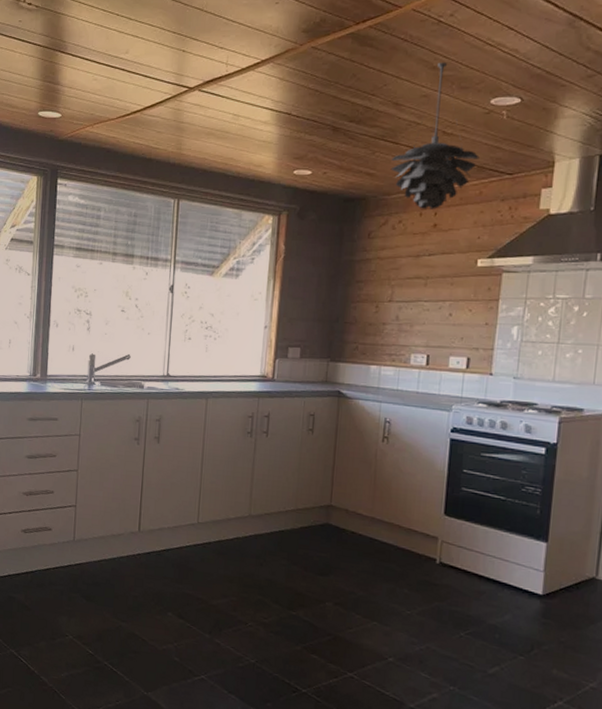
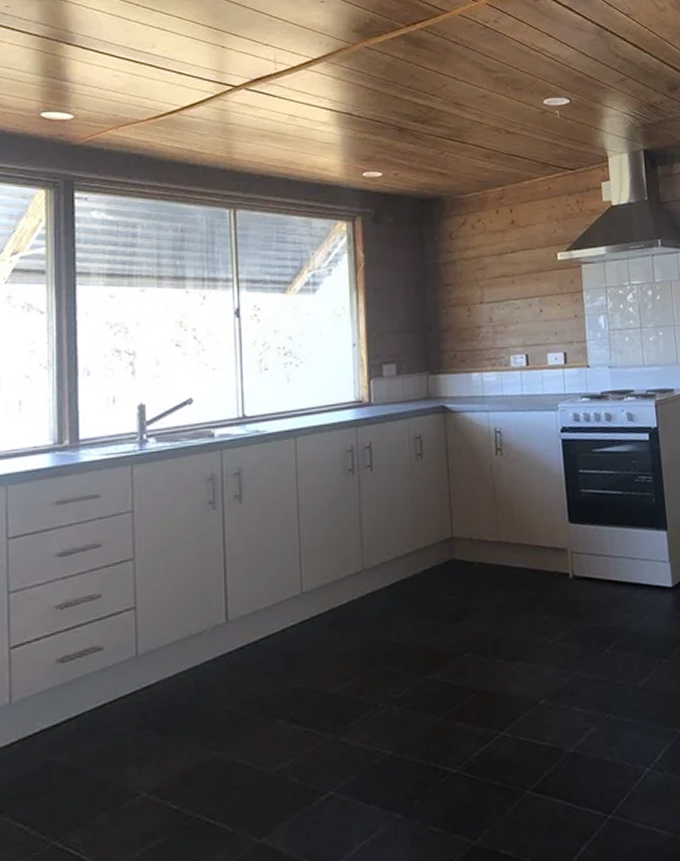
pendant light: present [390,61,479,209] -> none [461,64,543,207]

